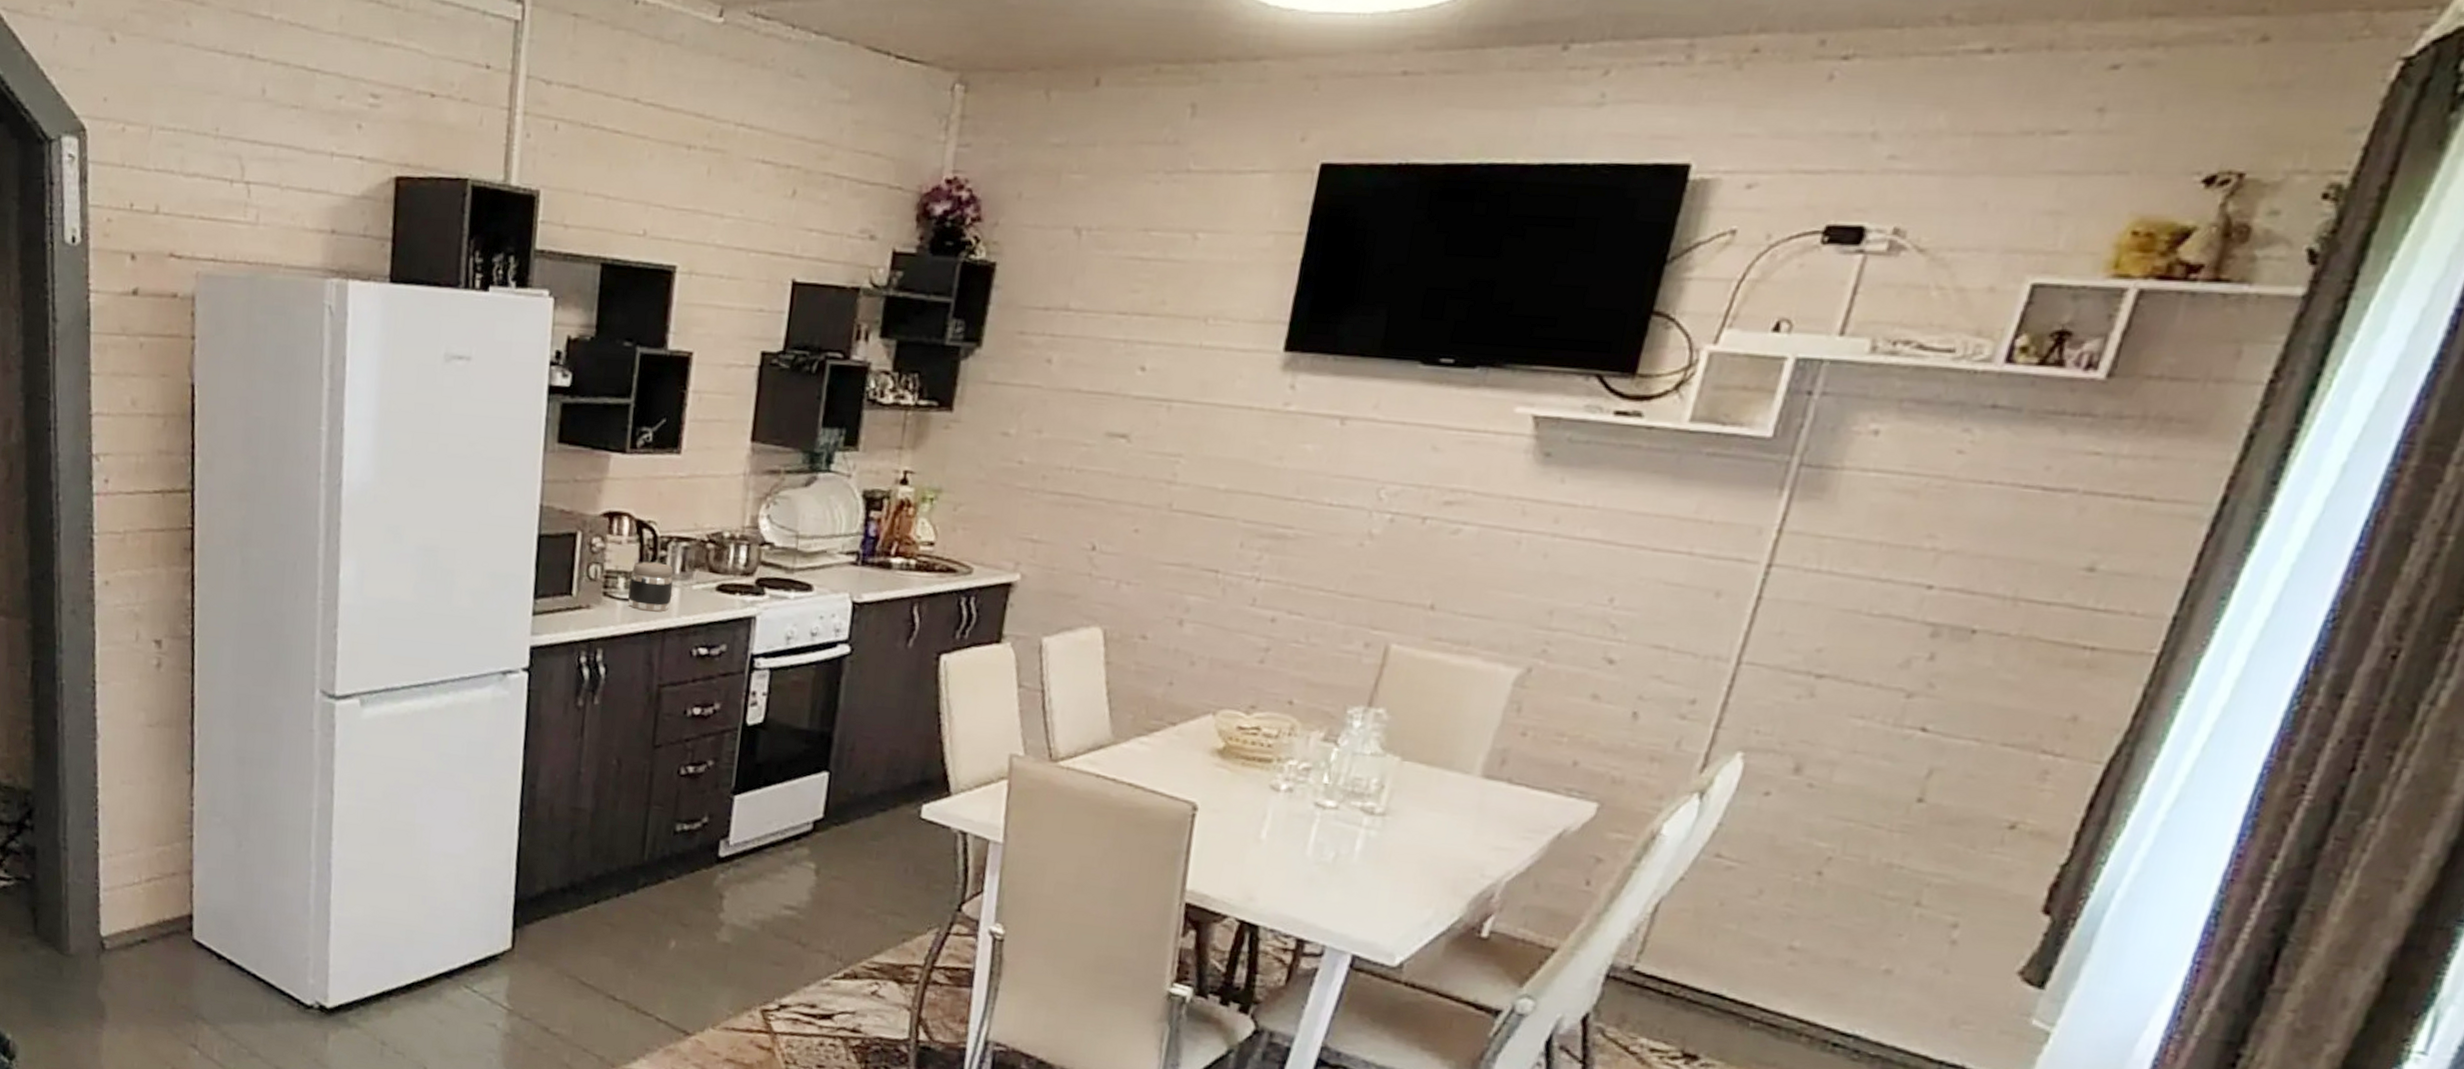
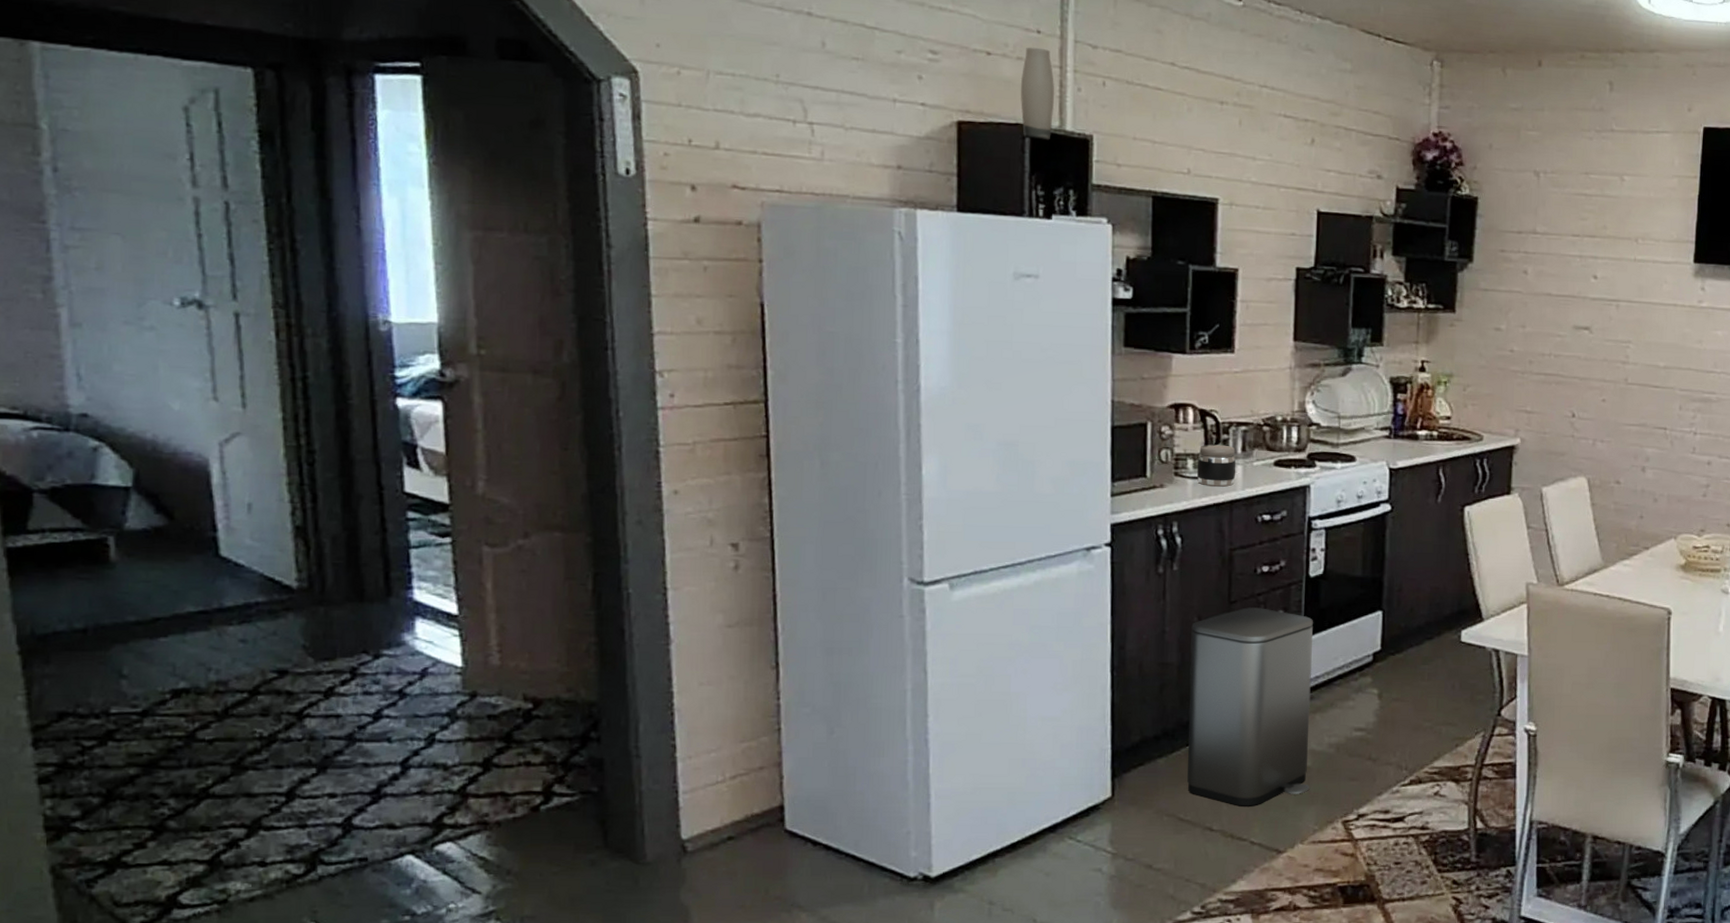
vase: none [463,85,502,198] -> present [1020,47,1055,141]
pedal bin: none [592,754,748,980] -> present [1187,607,1314,806]

